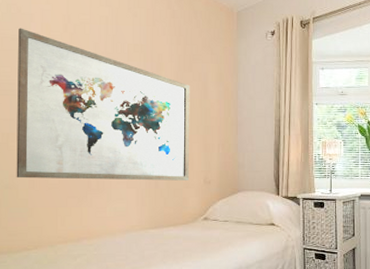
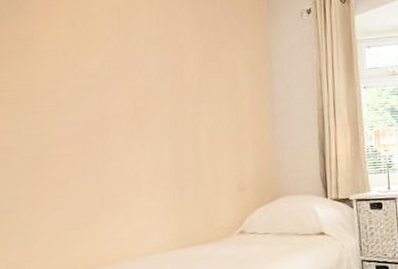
wall art: present [16,28,190,181] -> none [17,27,221,199]

